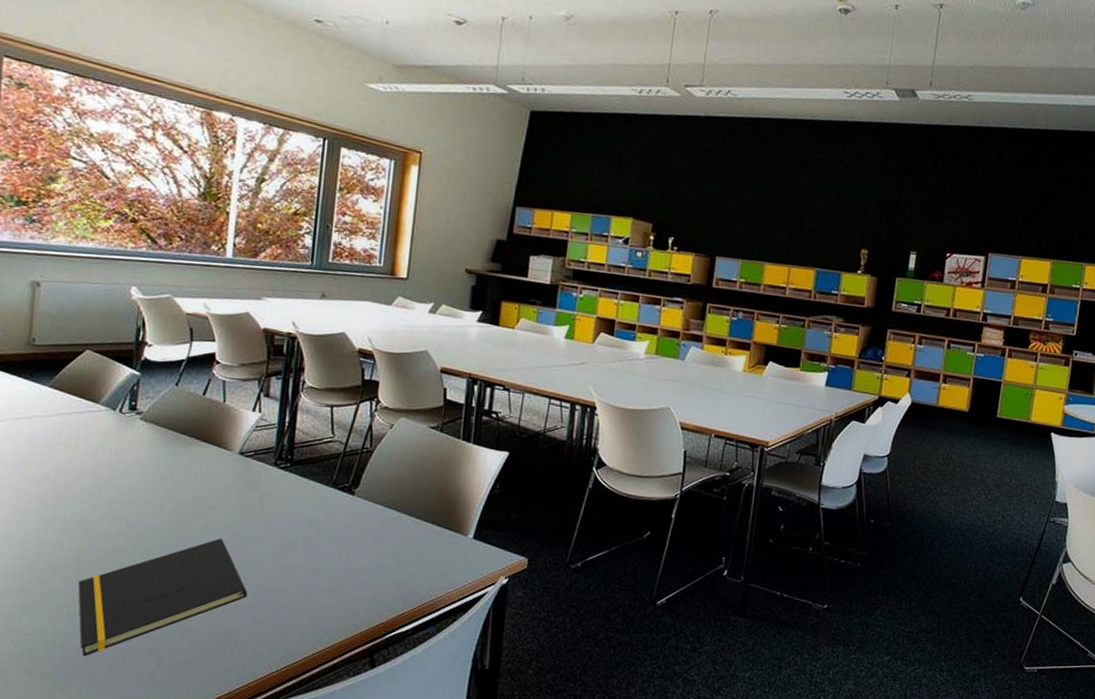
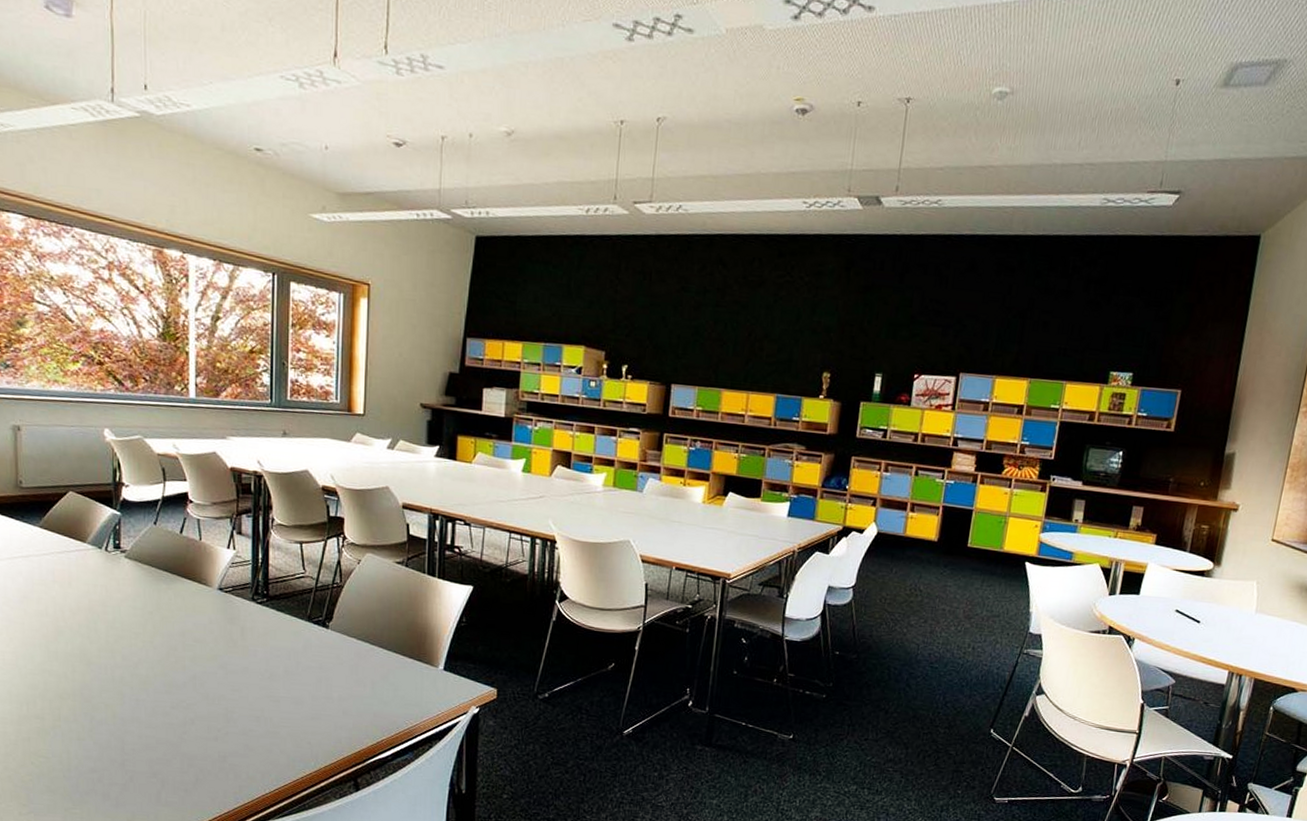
notepad: present [78,538,248,657] -> none [84,670,237,778]

